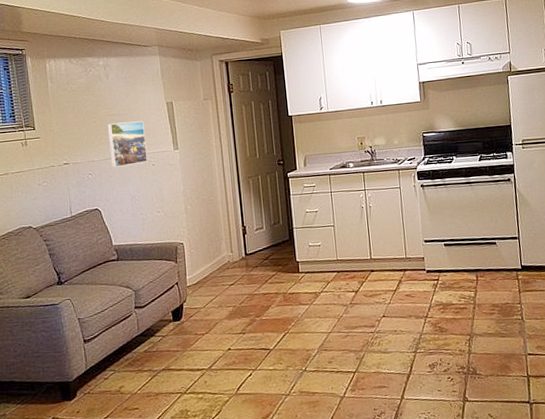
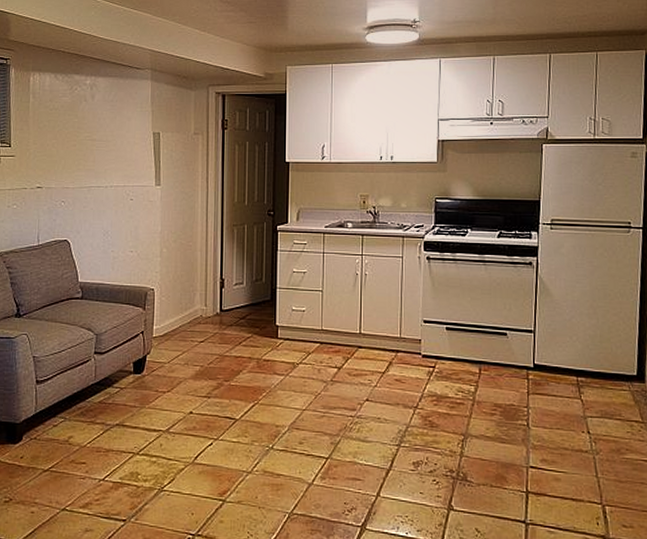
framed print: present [107,120,148,168] -> none [86,149,127,197]

